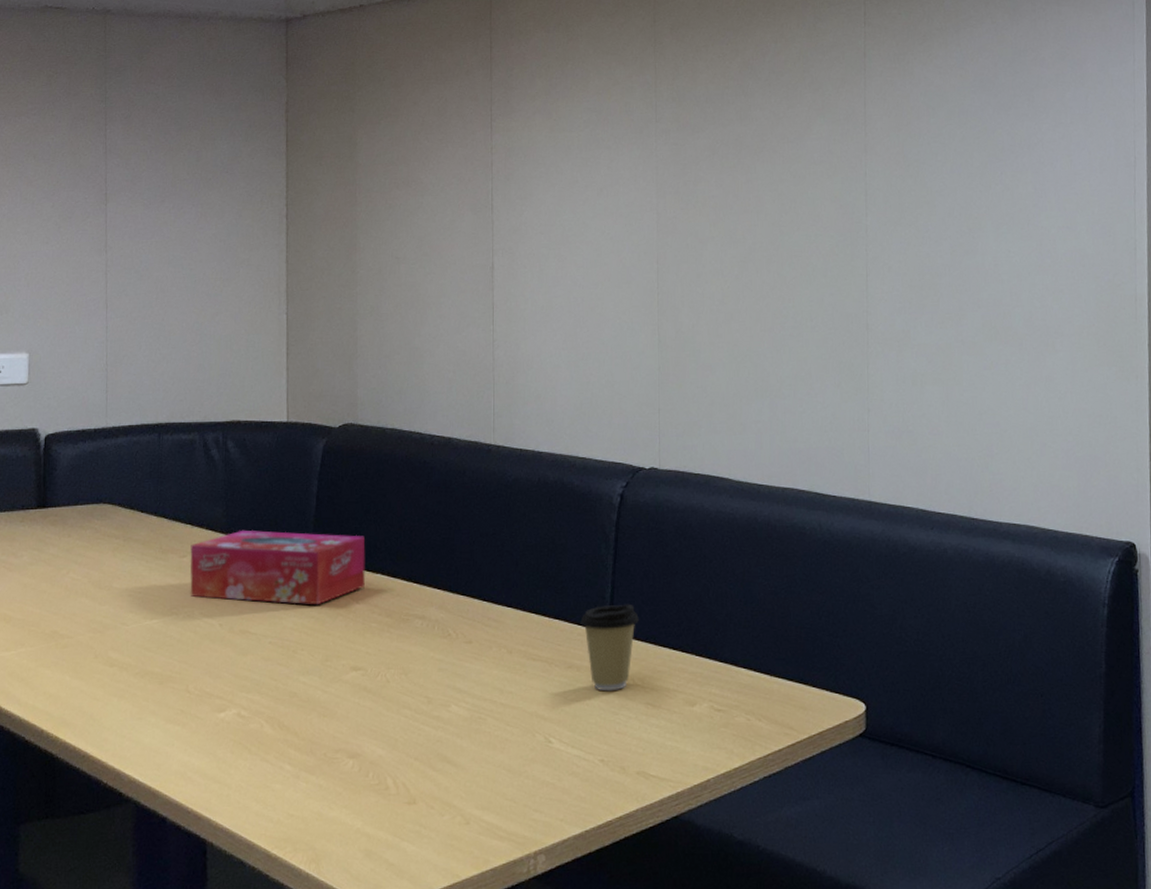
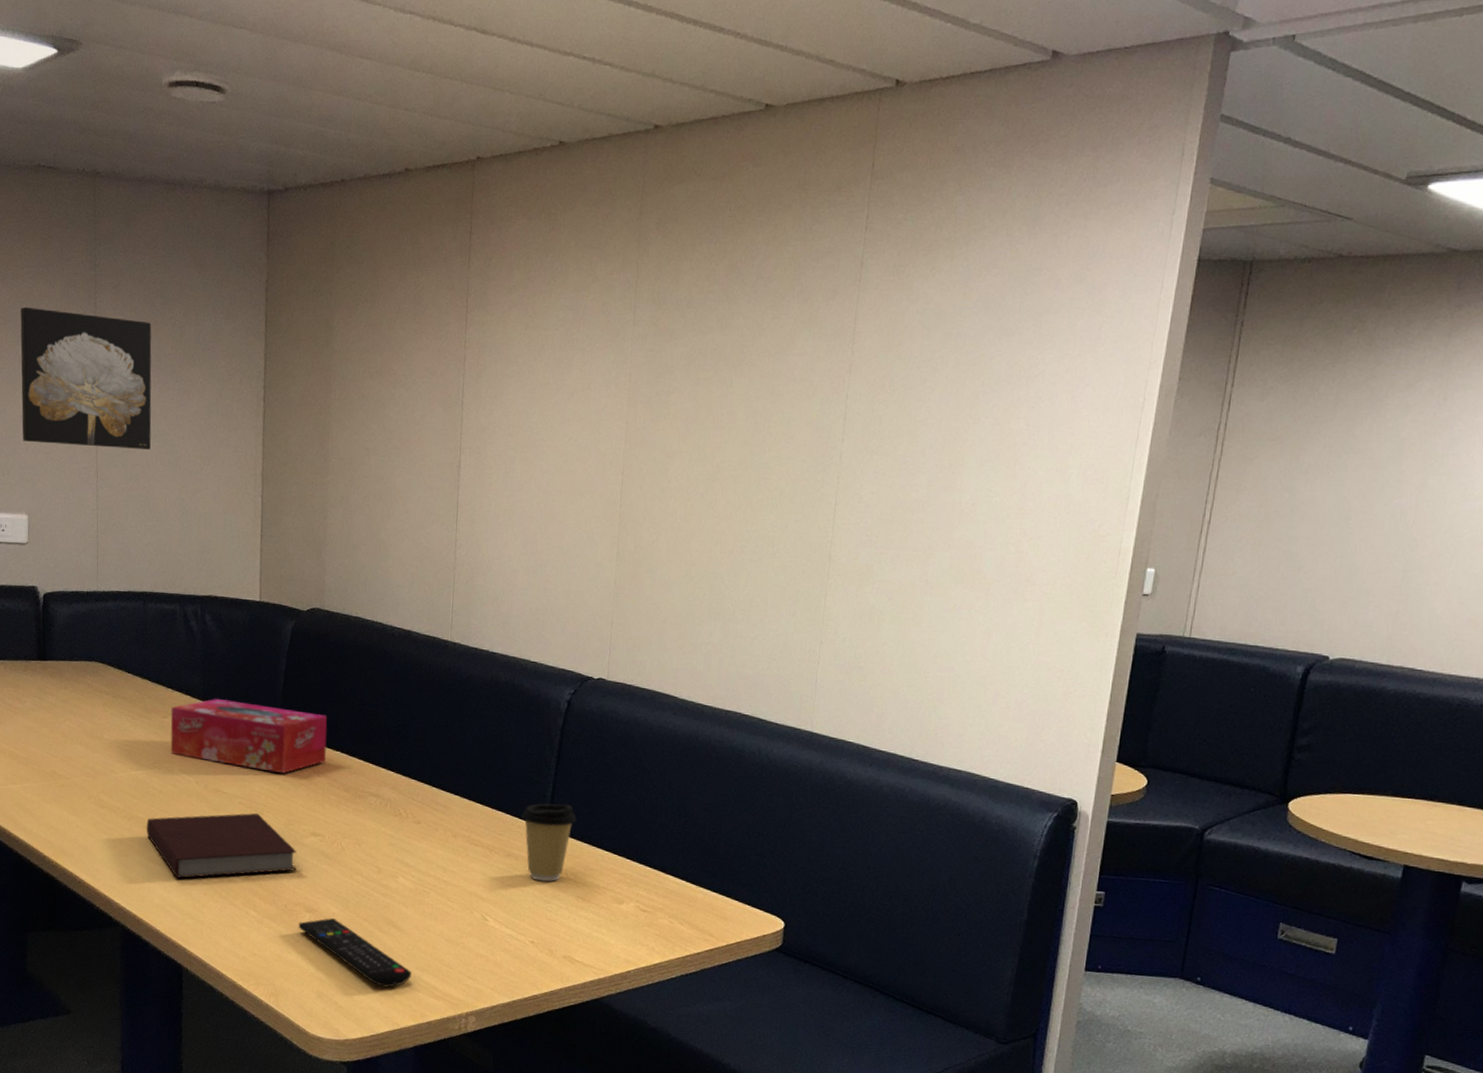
wall art: none [23,143,166,278] -> present [20,307,152,450]
notebook: none [162,652,337,737] -> present [146,813,297,879]
remote control: none [340,761,470,834] -> present [298,917,411,988]

